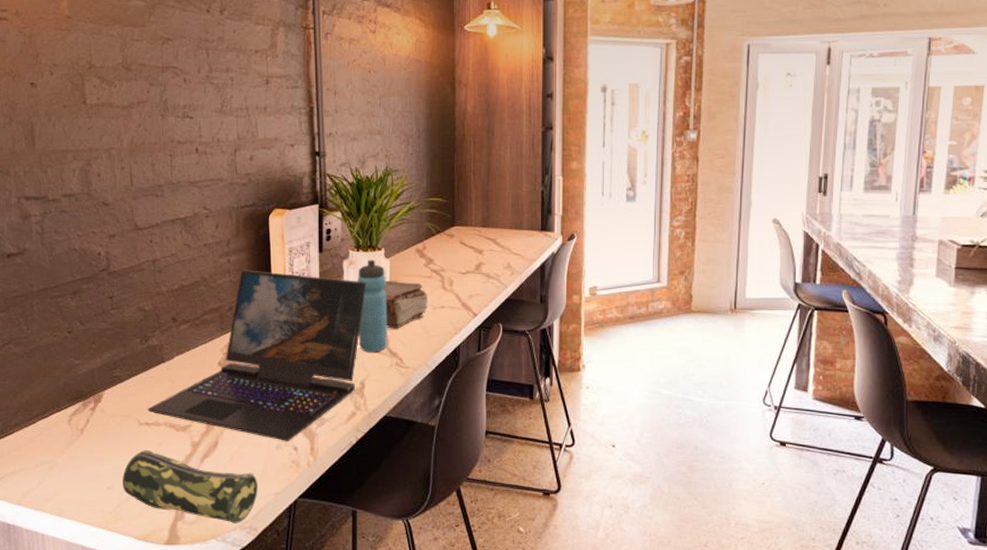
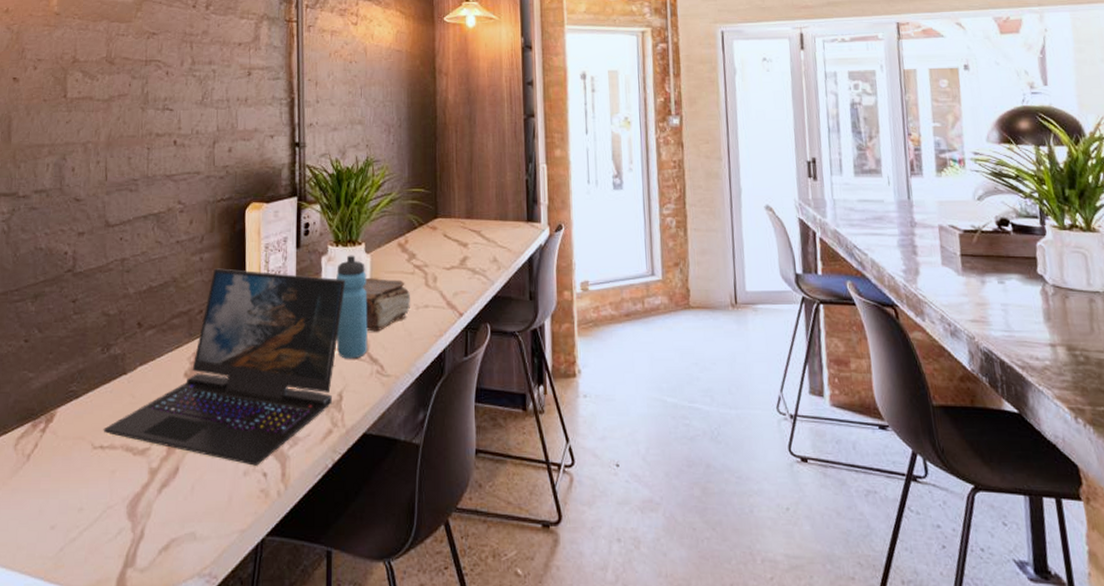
pencil case: present [122,450,258,524] -> none [68,479,221,570]

